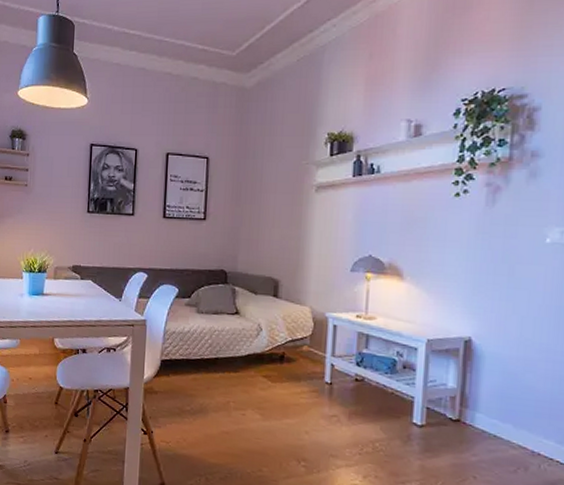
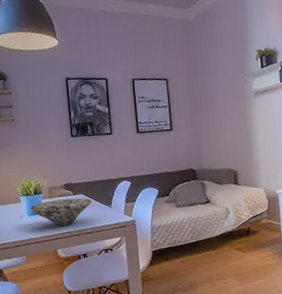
bowl: none [31,281,101,313] -> present [30,198,93,226]

